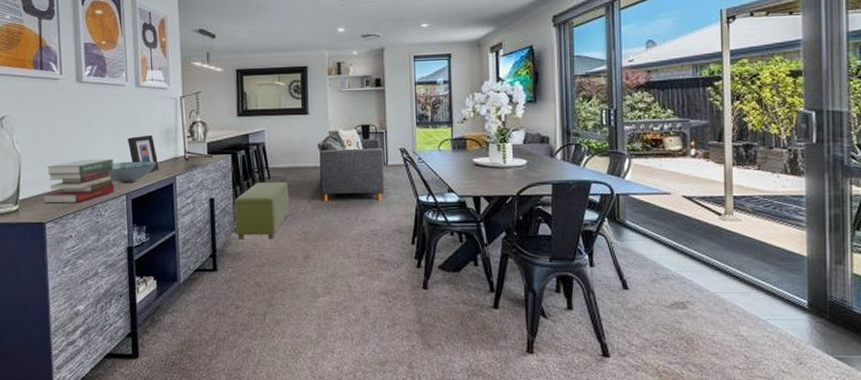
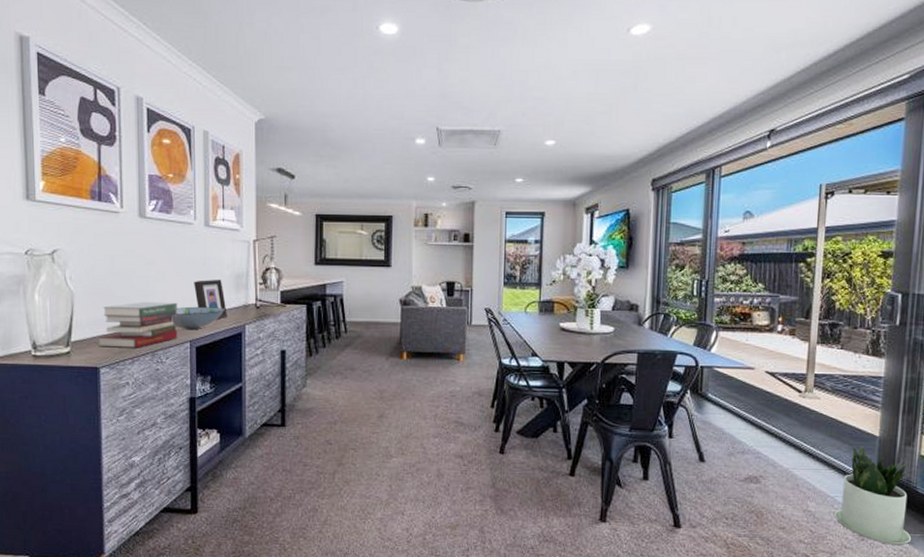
ottoman: present [234,182,289,240] -> none [307,336,365,396]
planter: none [768,266,853,367] -> present [834,445,912,545]

